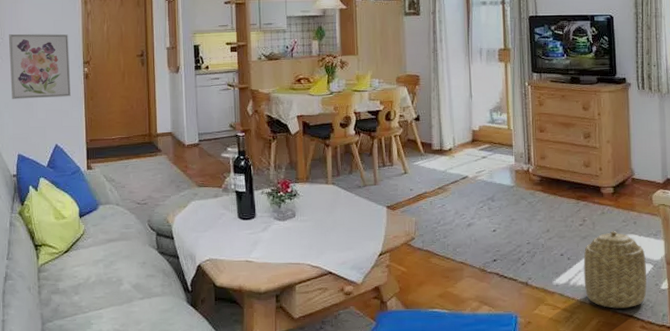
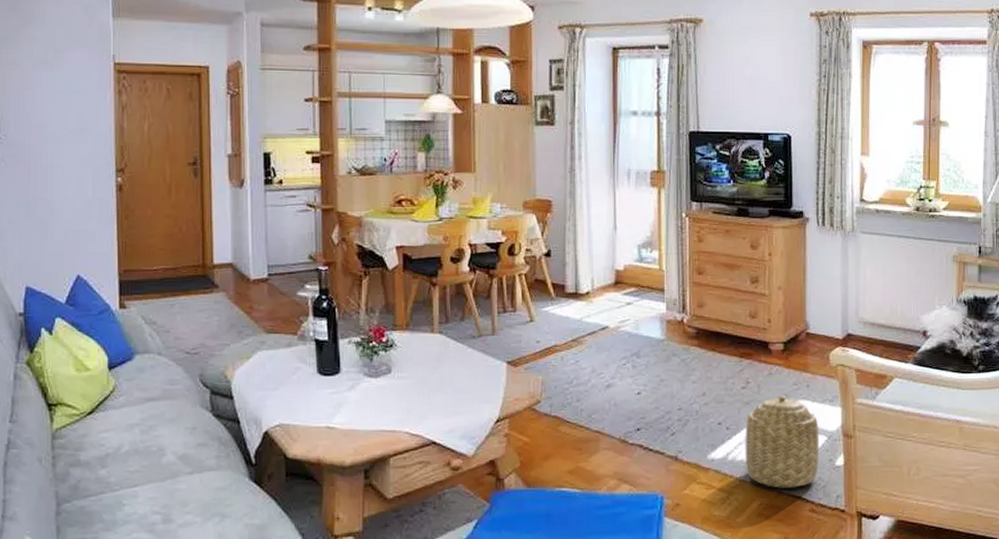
wall art: present [8,34,71,99] -> none [14,130,98,215]

